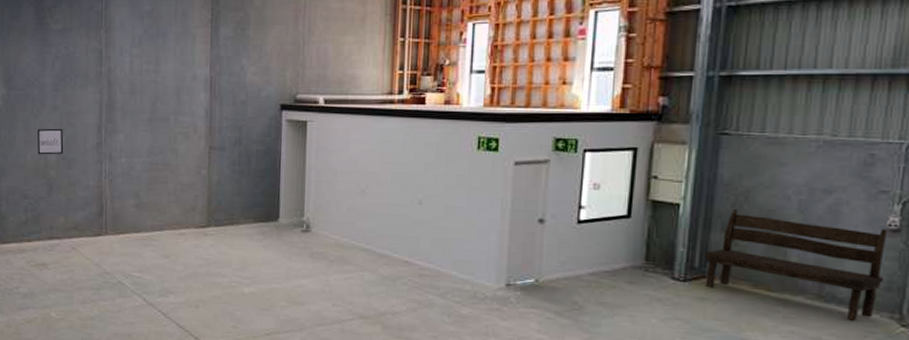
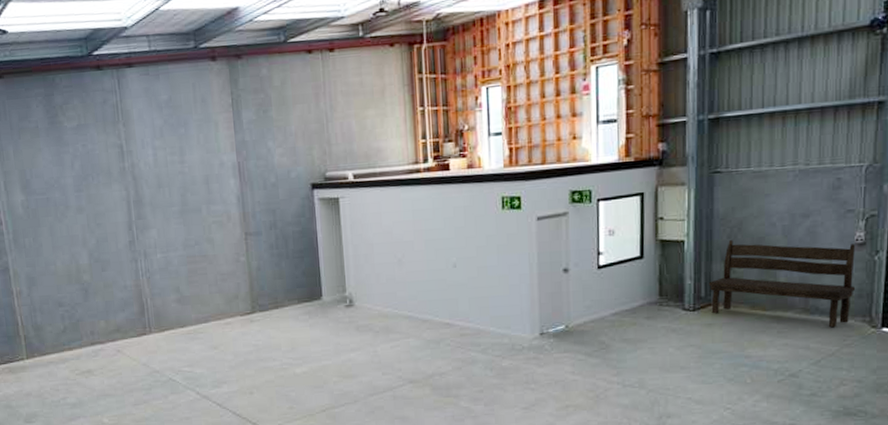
wall art: present [37,128,64,155] -> none [64,230,95,260]

